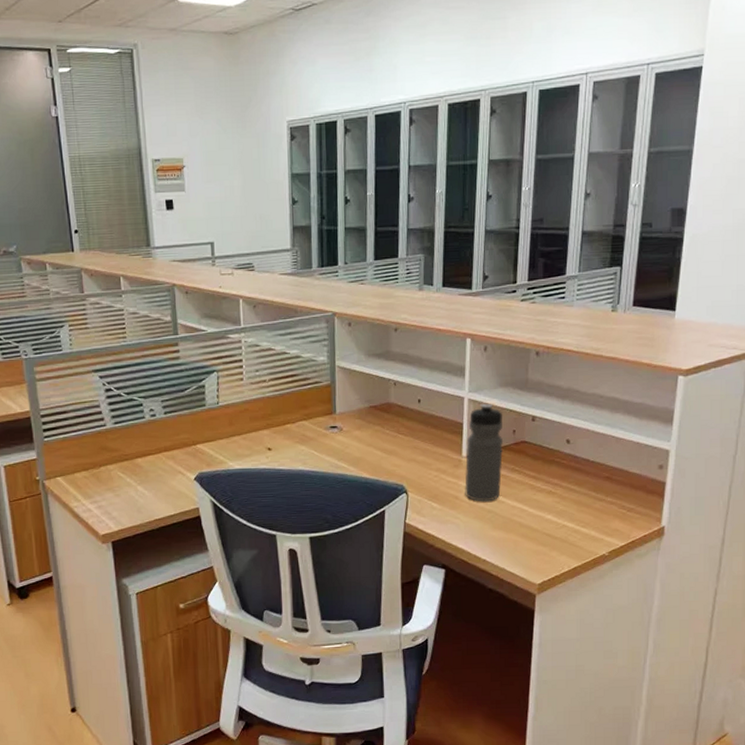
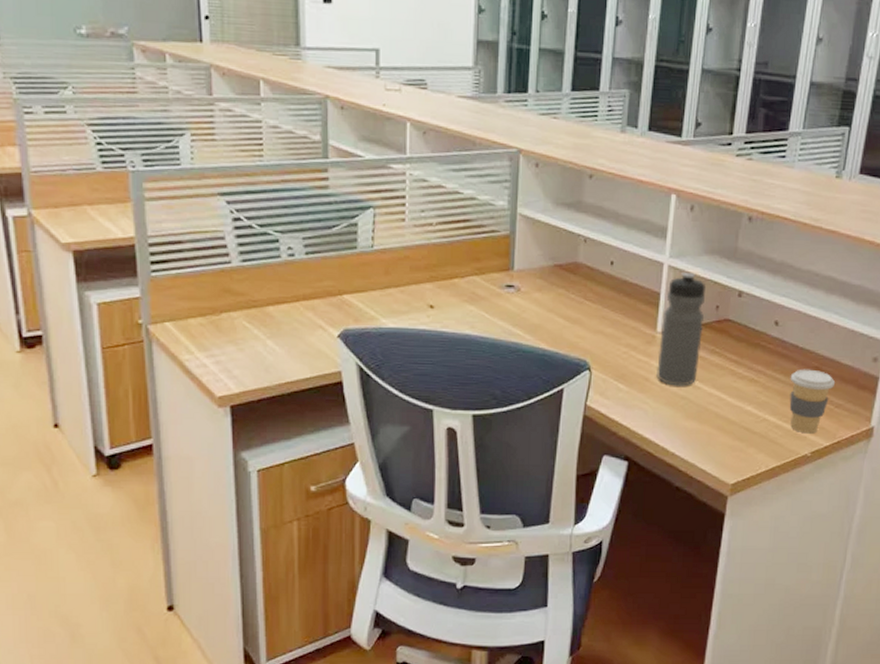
coffee cup: none [584,479,625,536] -> present [789,369,835,434]

